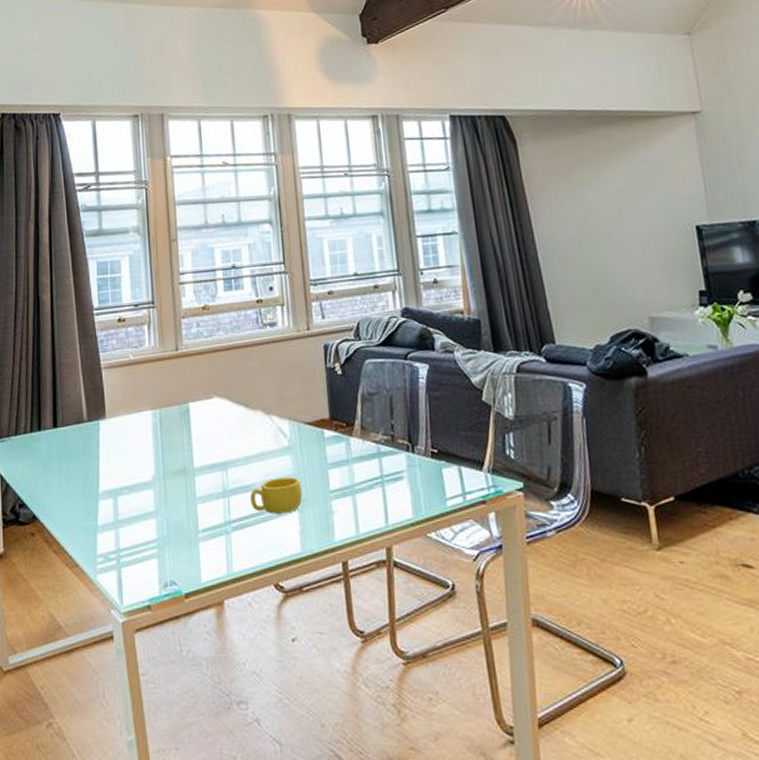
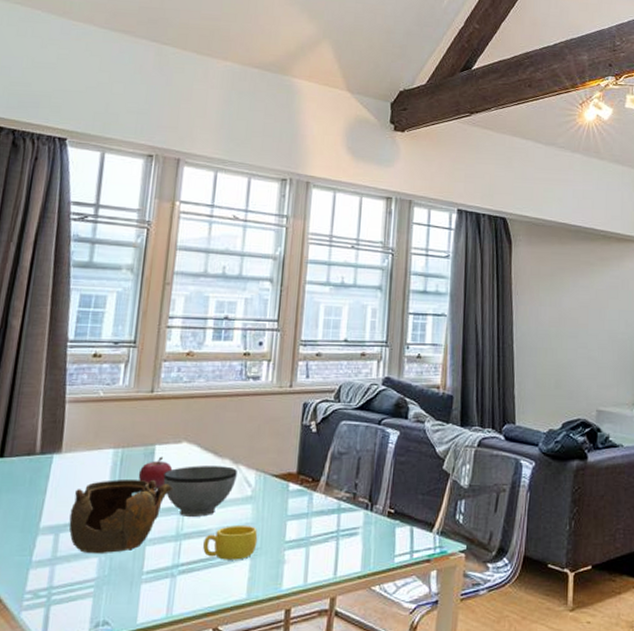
teapot: none [123,438,213,516] -> present [69,480,174,554]
fruit: none [178,414,209,447] -> present [138,456,173,489]
bowl: none [201,418,271,472] -> present [163,466,237,517]

